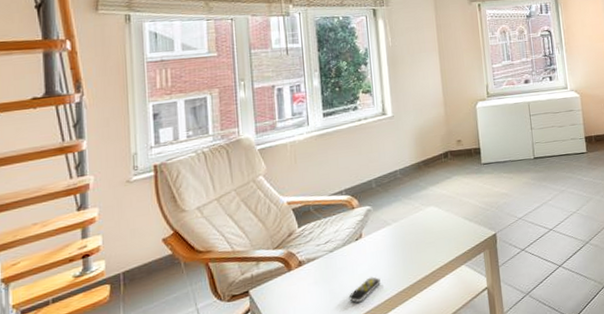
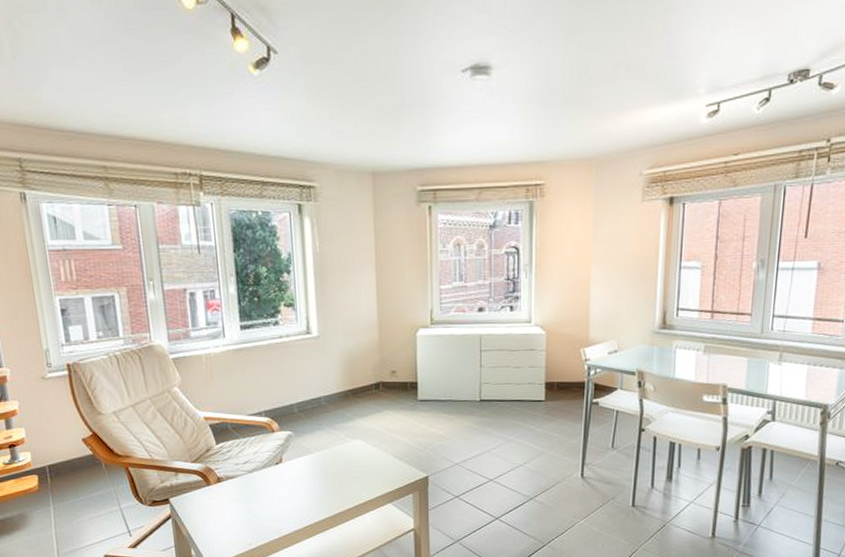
remote control: present [349,276,381,303] -> none [268,502,301,524]

